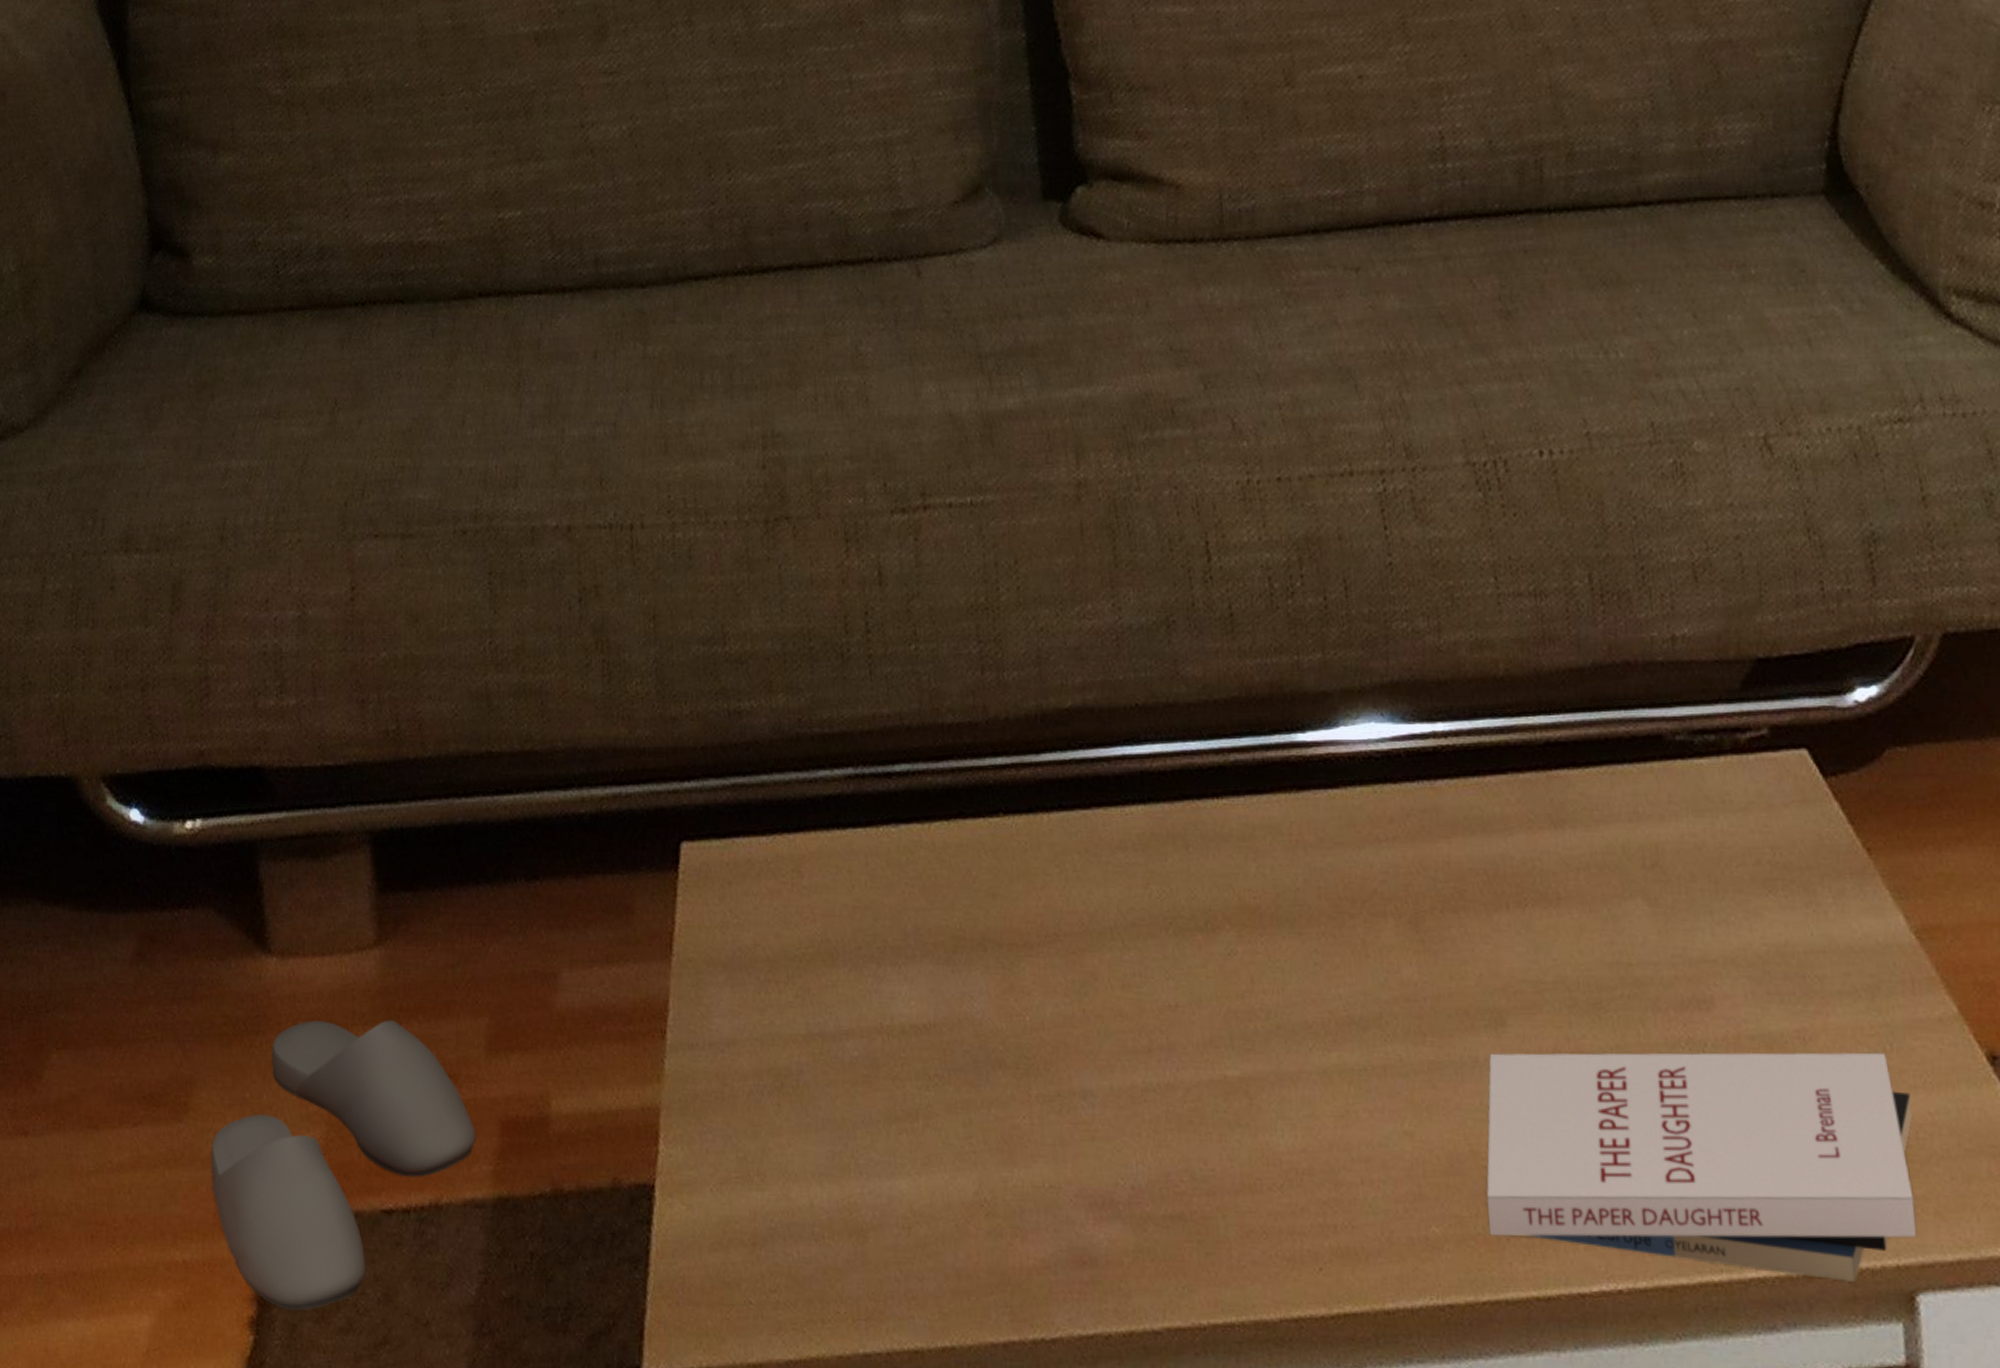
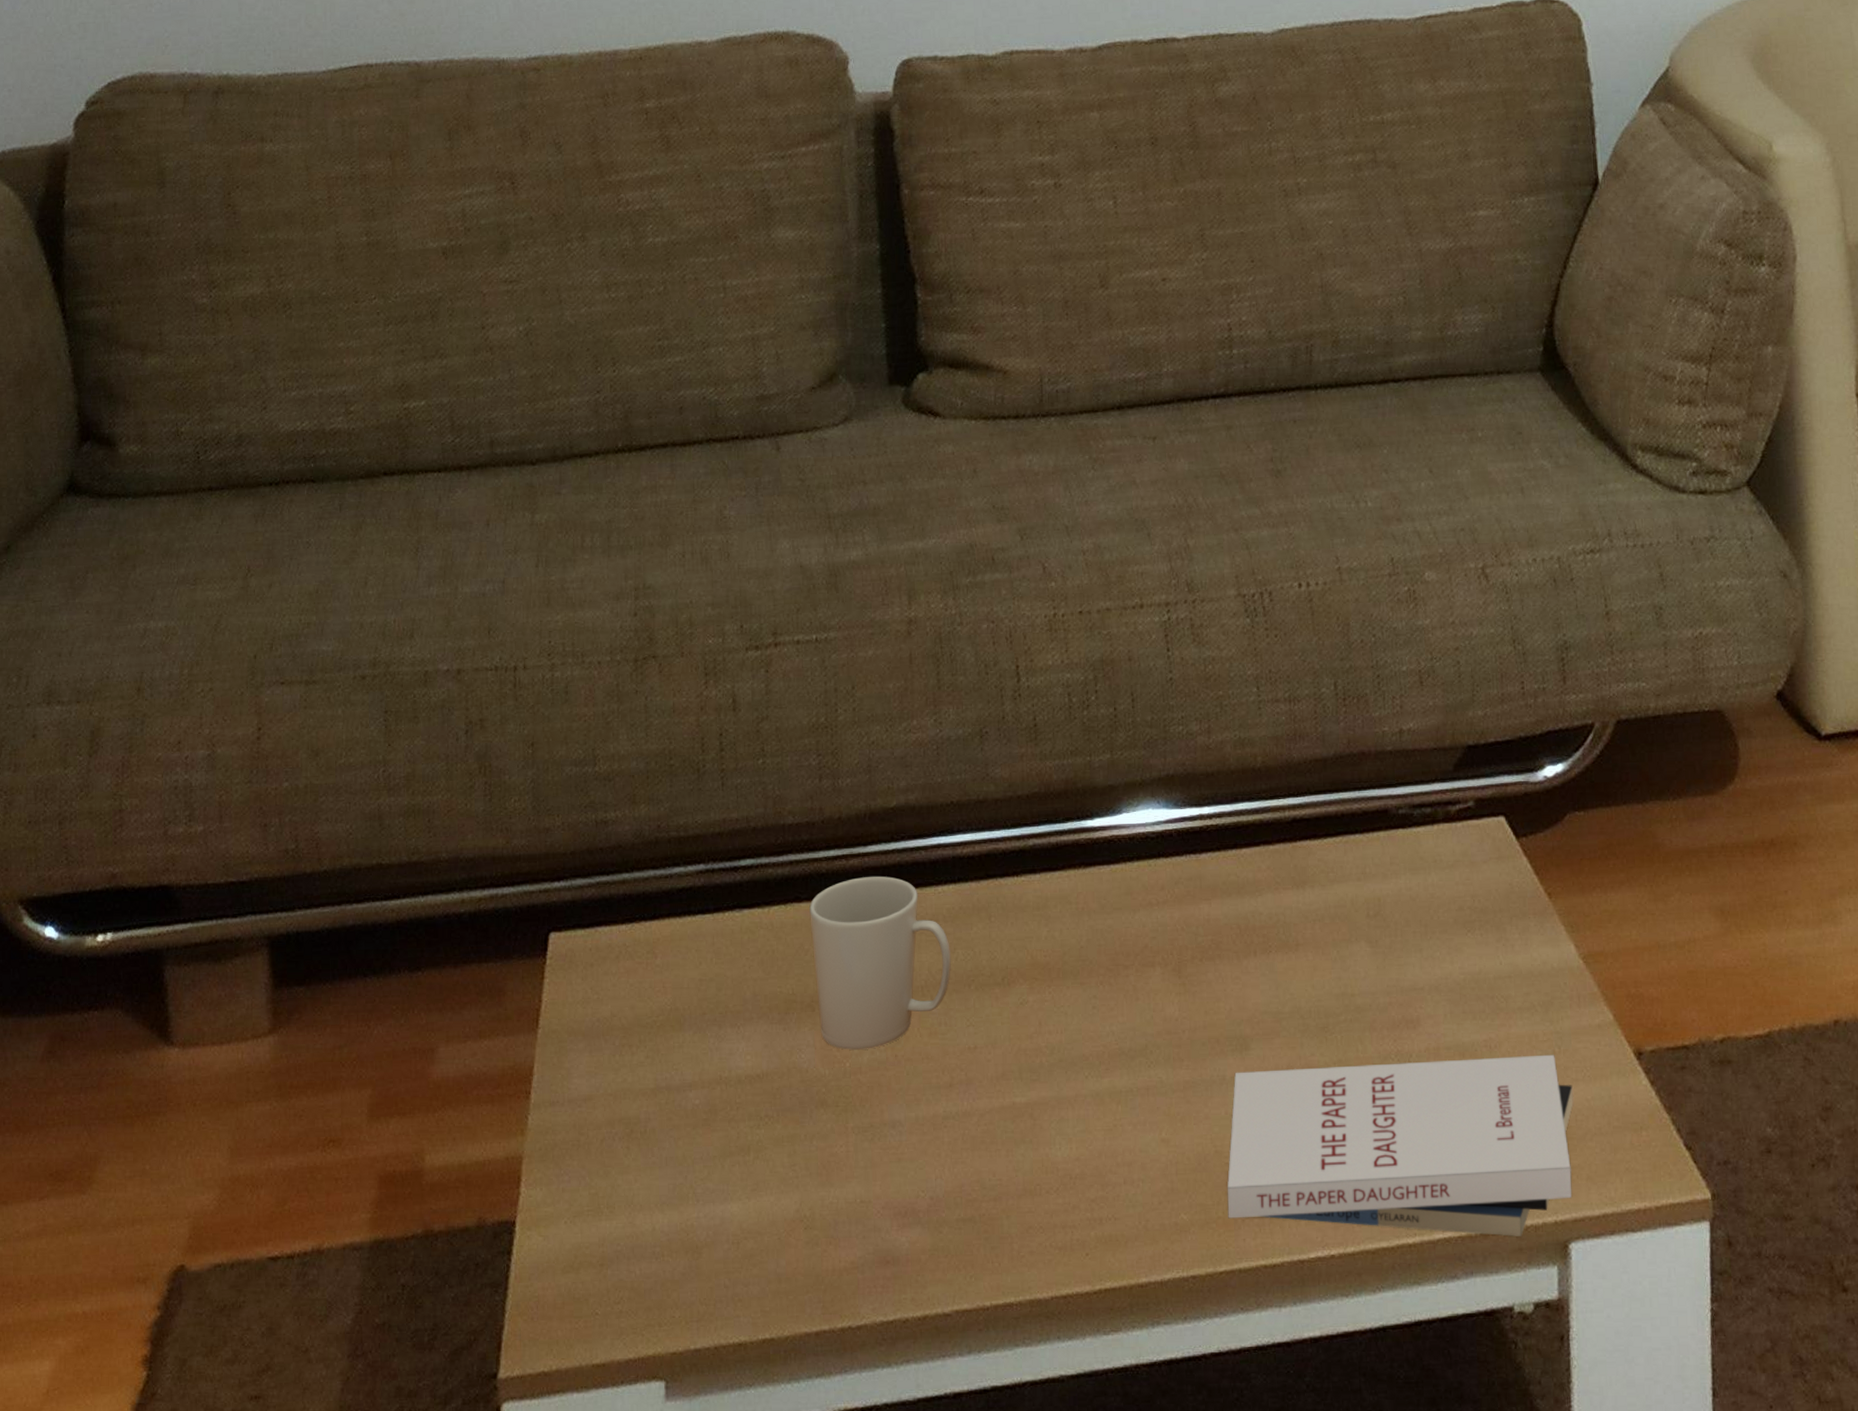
slippers: present [211,1020,477,1311] -> none [112,1096,357,1348]
mug: none [976,790,1145,1001] -> present [809,876,952,1050]

